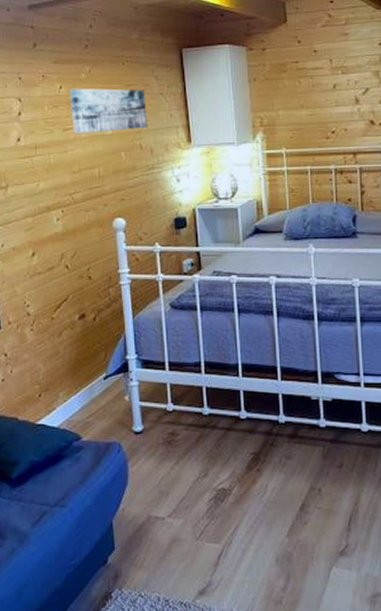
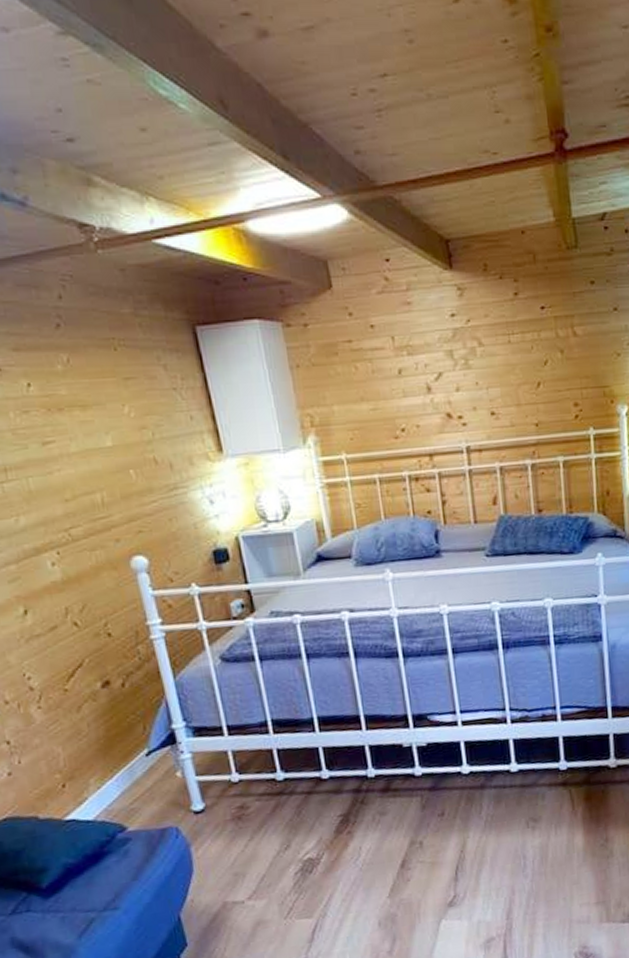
wall art: present [69,88,148,134] -> none [42,383,162,449]

